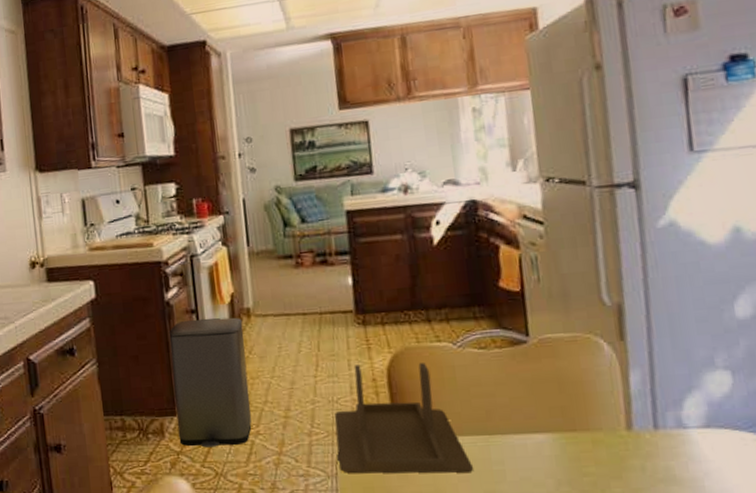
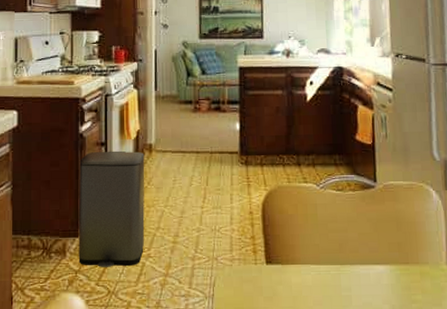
napkin holder: present [334,363,473,474] -> none [215,199,326,297]

